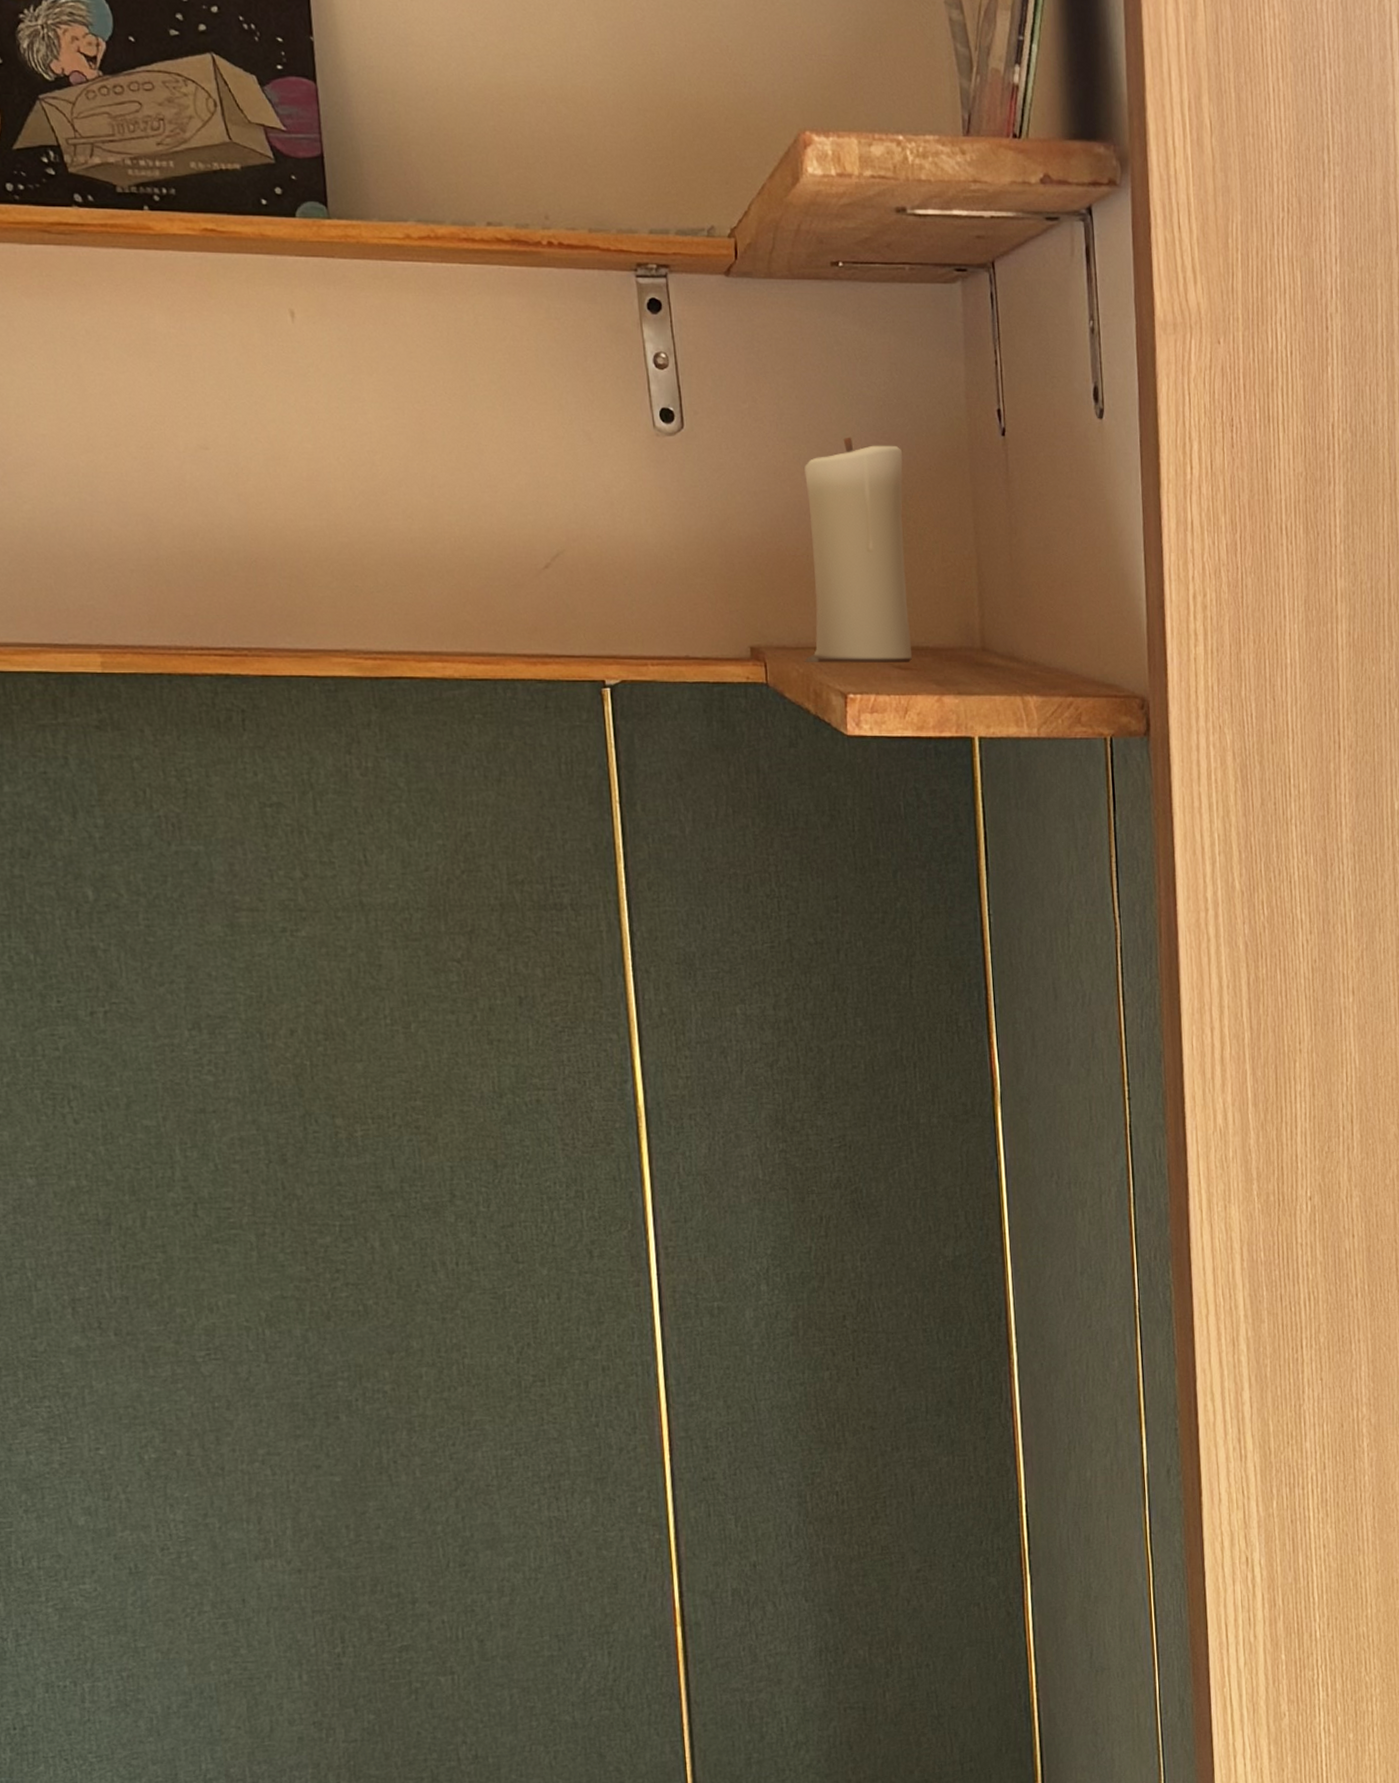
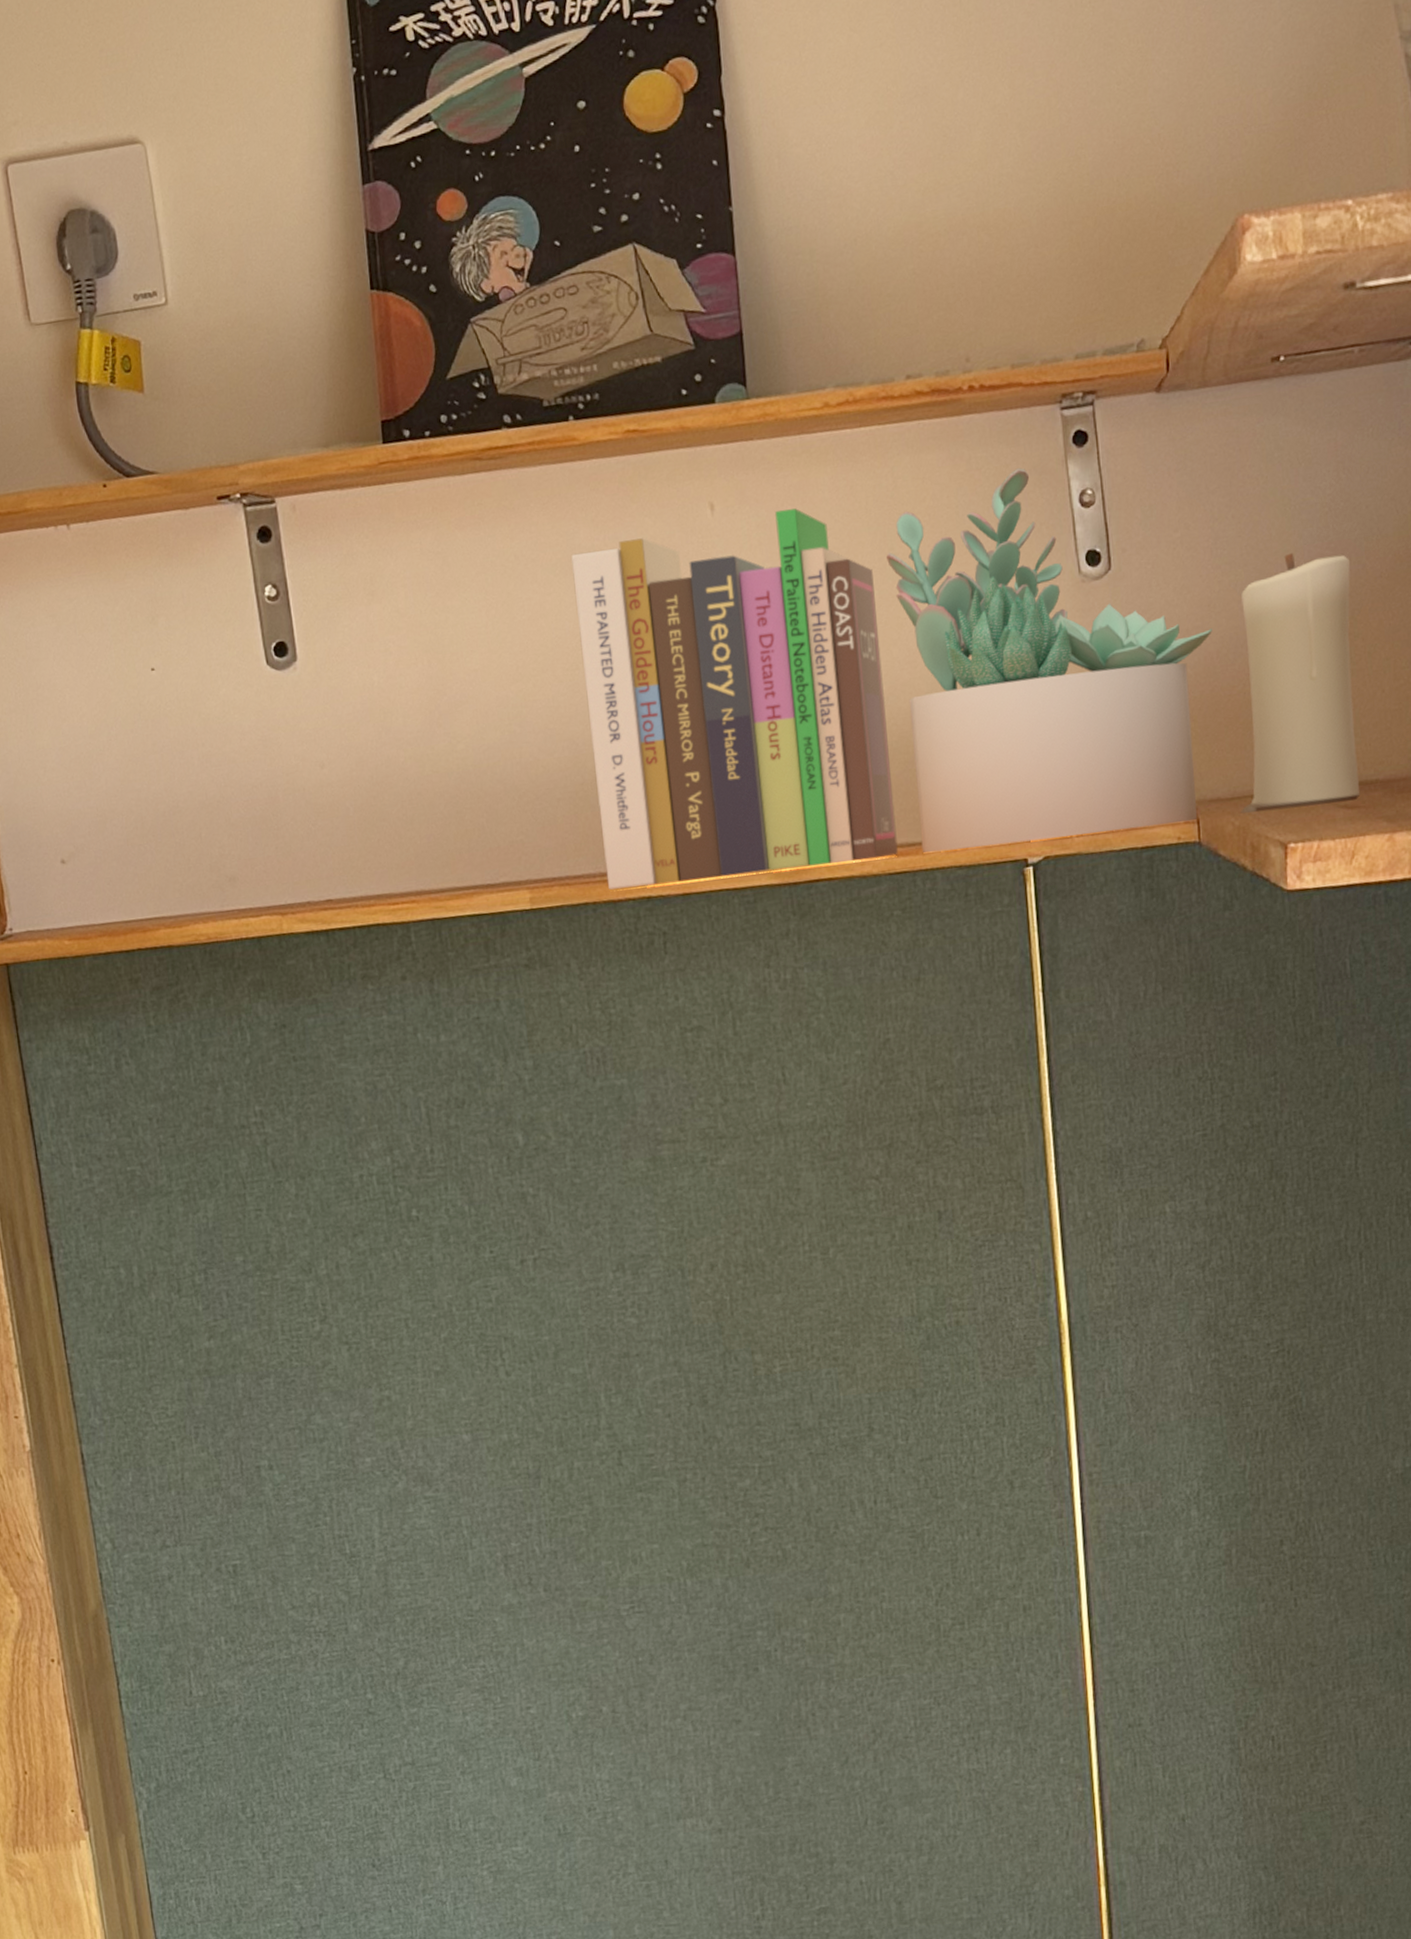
books: none [146,327,479,664] -> present [571,508,898,891]
succulent plant: none [468,324,778,665] -> present [887,468,1212,854]

